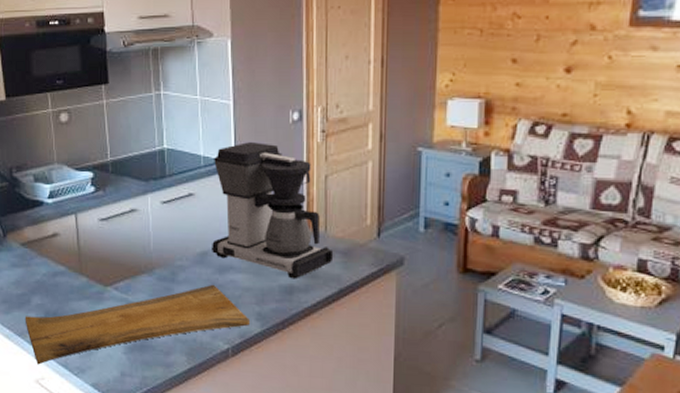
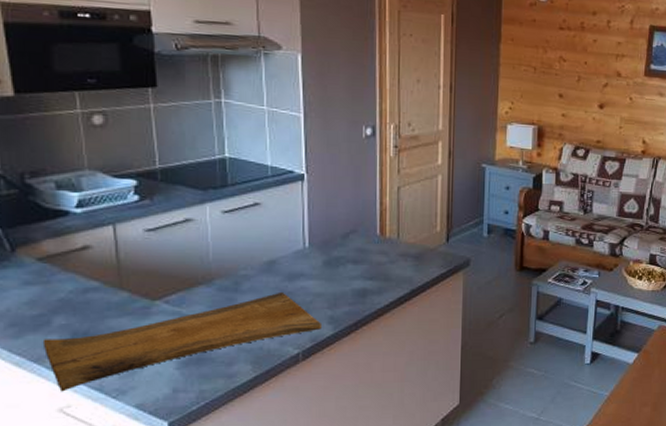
coffee maker: present [212,142,334,279] -> none [280,154,406,283]

